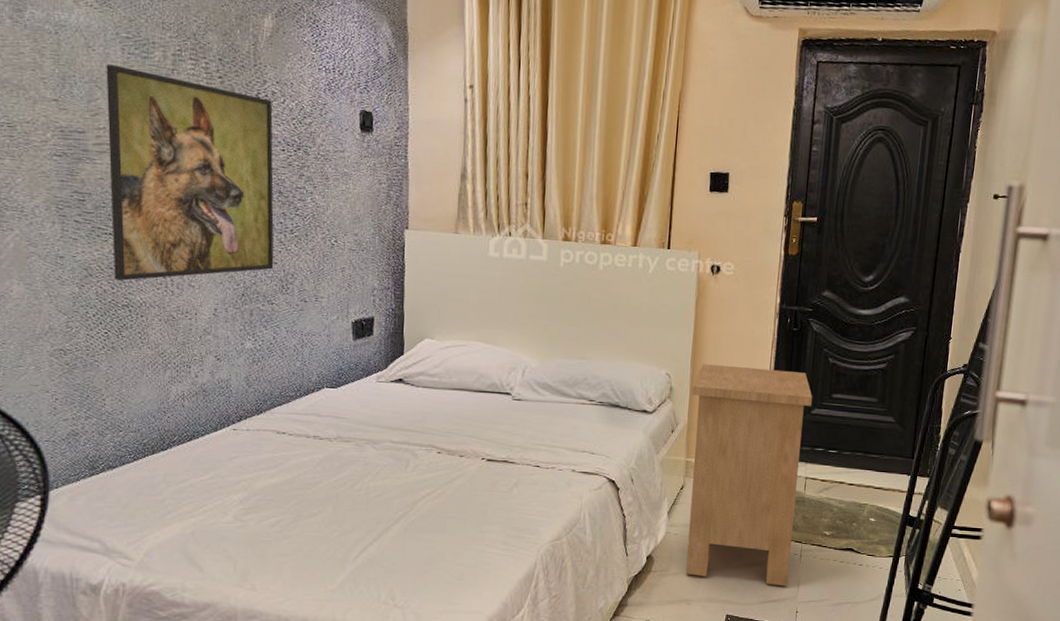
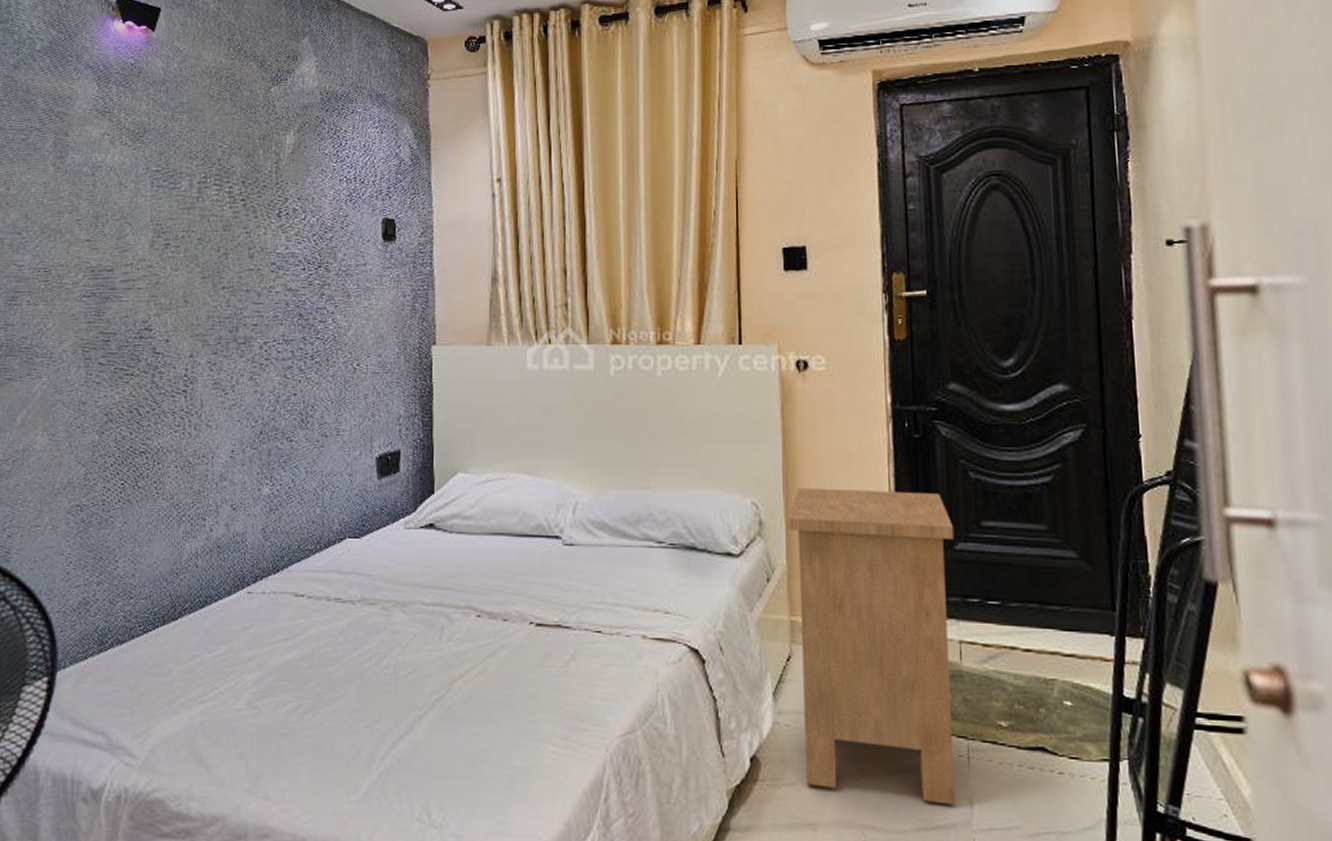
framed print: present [106,64,274,281] -> none [133,199,294,424]

